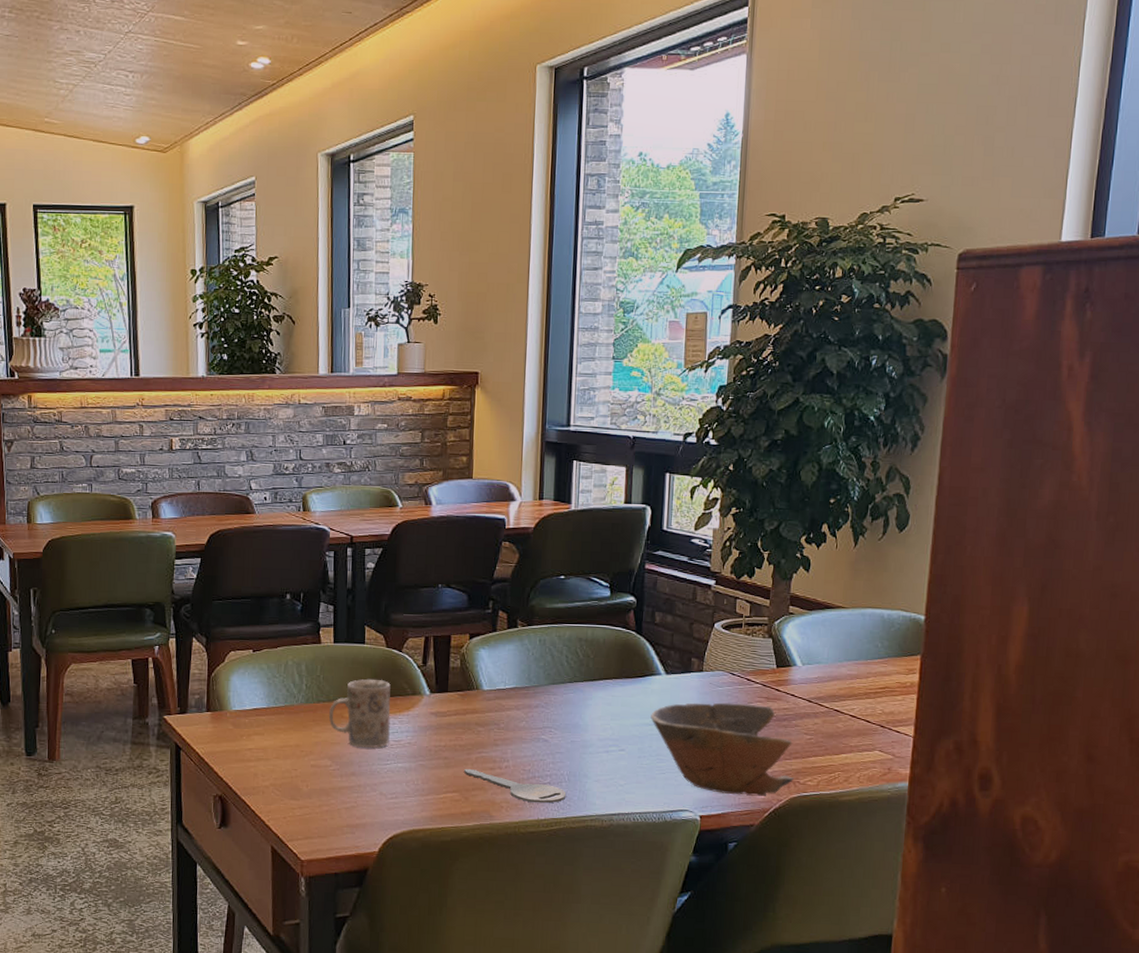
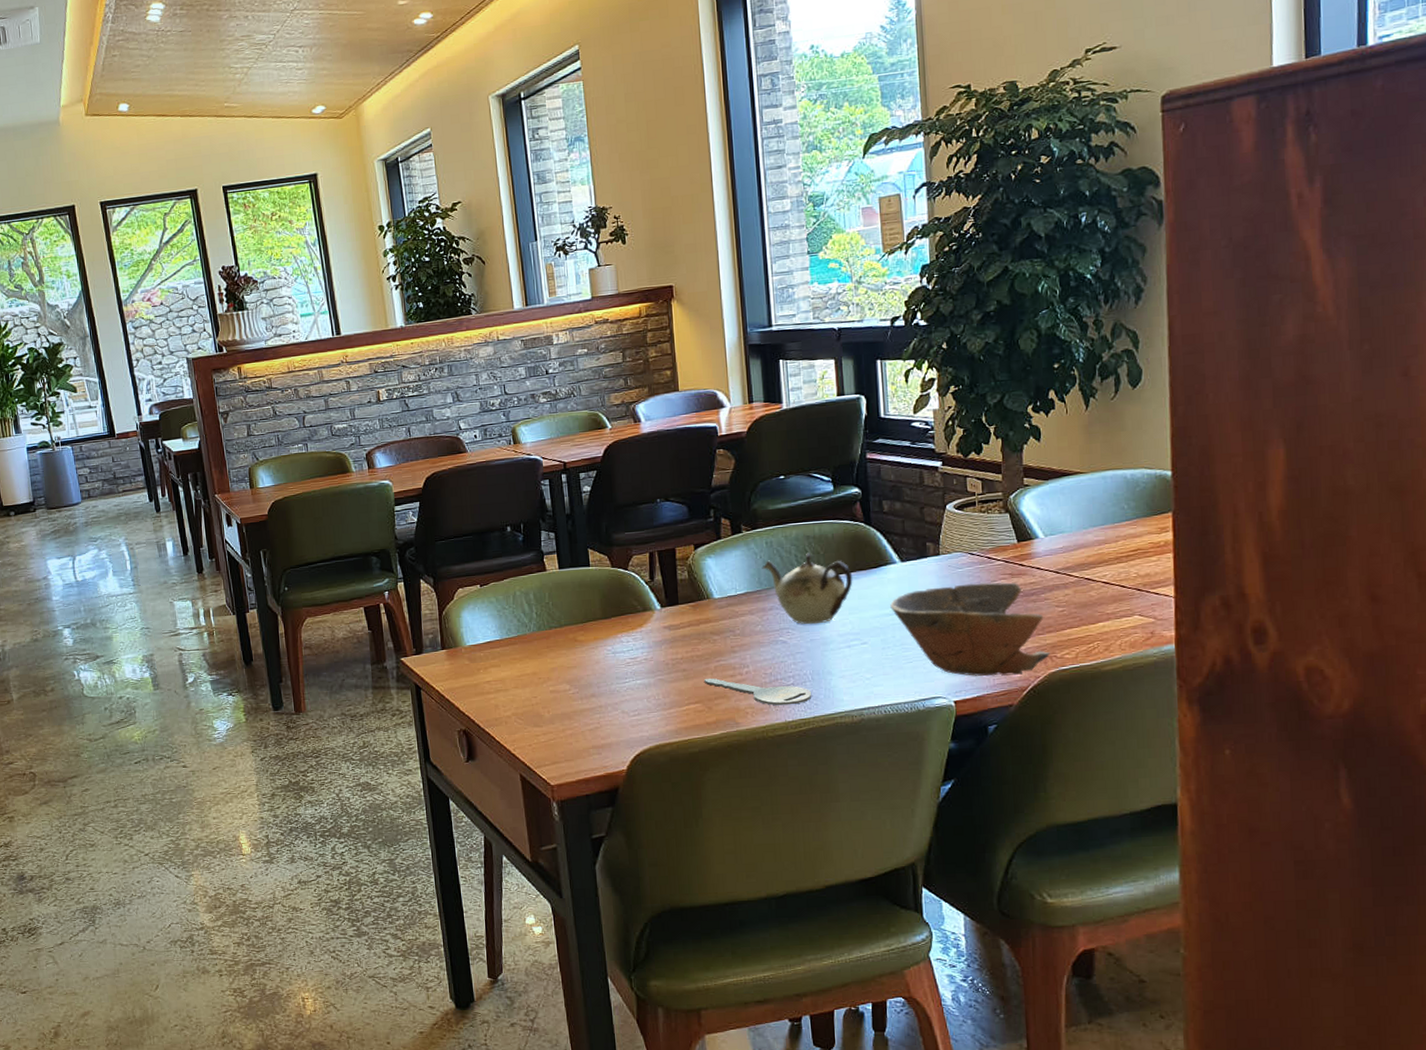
mug: present [328,678,391,748] -> none [561,600,626,669]
teapot: none [532,655,619,727] -> present [761,552,853,625]

